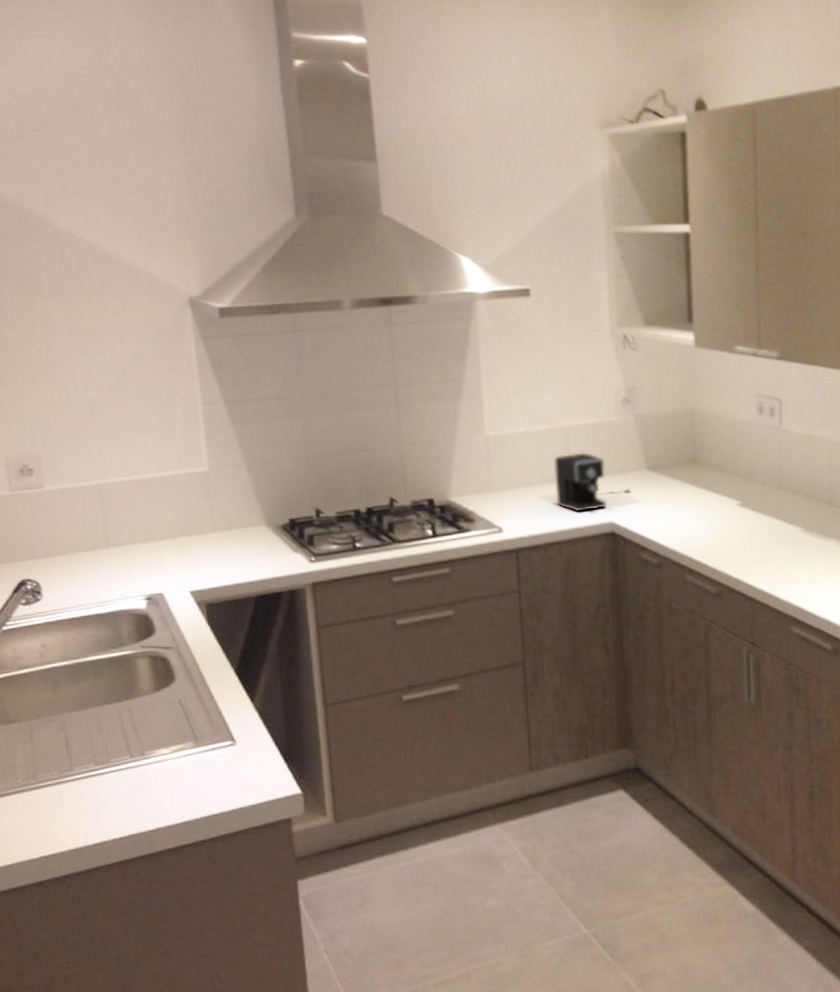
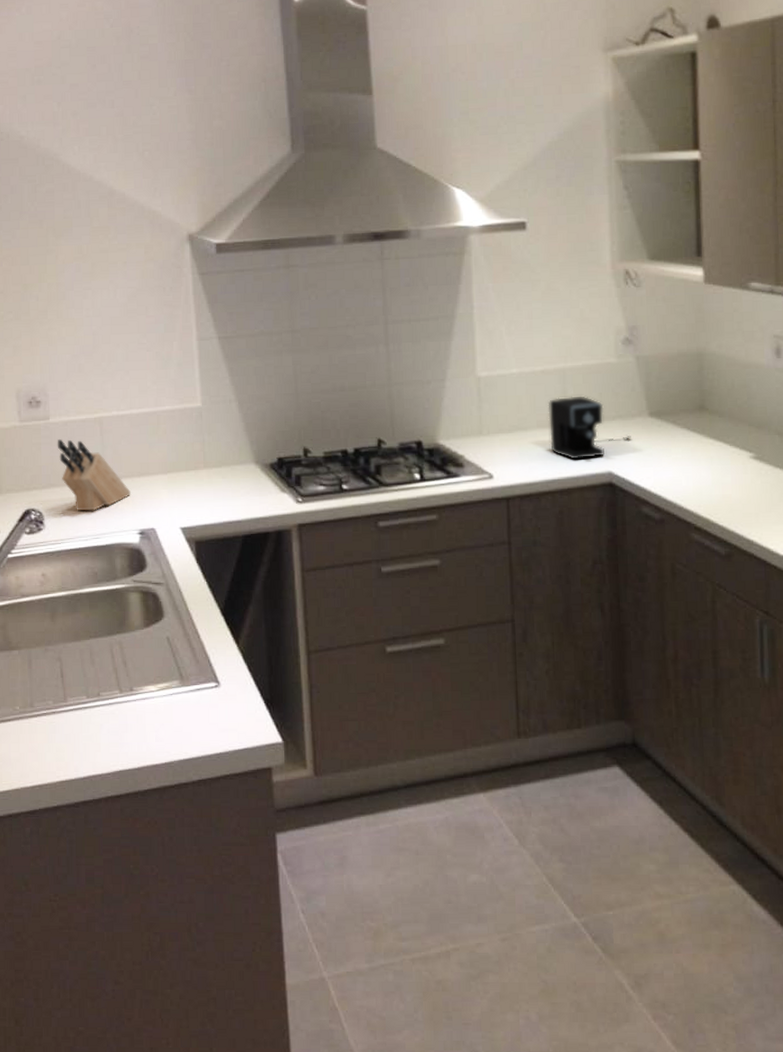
knife block: none [53,507,136,579] -> present [57,438,131,511]

